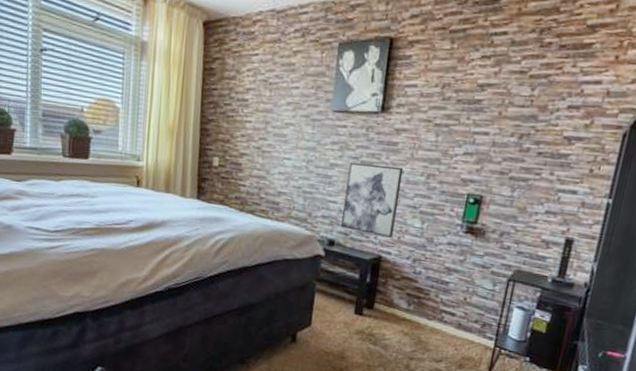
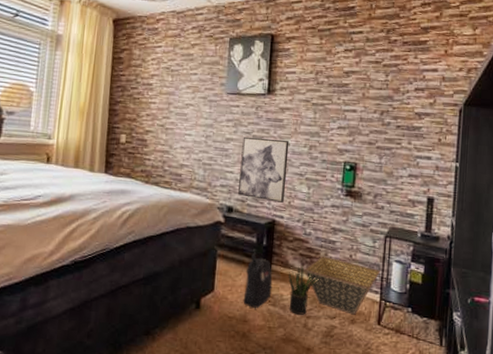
backpack: none [341,289,375,346] -> present [243,252,273,308]
potted plant: none [391,305,426,356] -> present [288,265,319,315]
basket: none [410,297,498,360] -> present [304,256,381,315]

